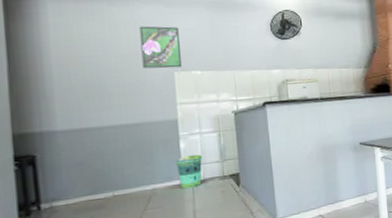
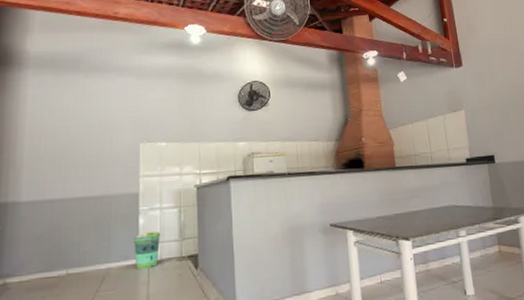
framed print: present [139,26,182,69] -> none [110,97,147,140]

